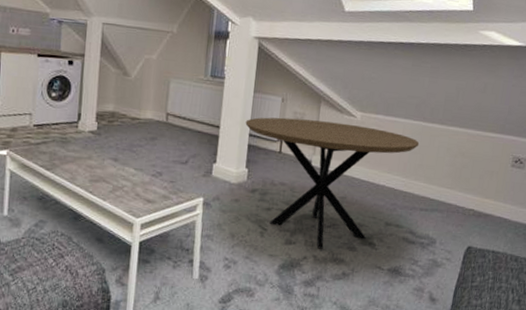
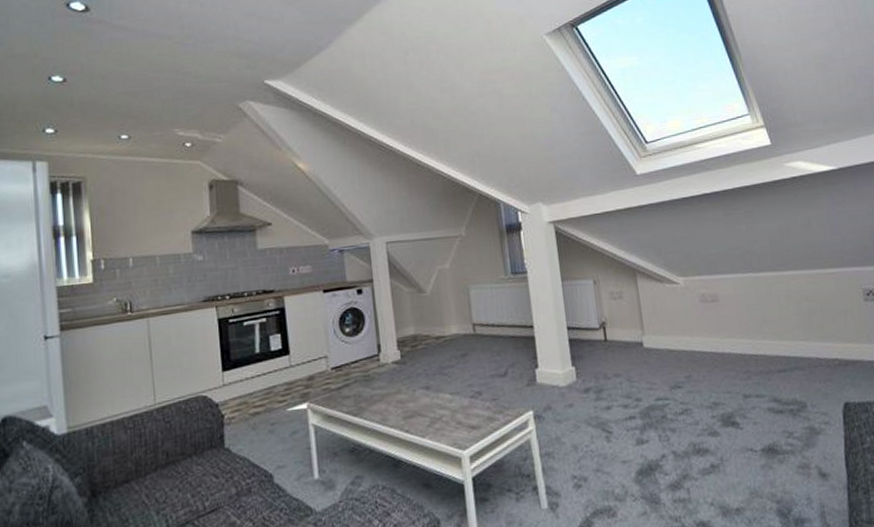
dining table: present [245,117,420,249] -> none [560,291,756,443]

